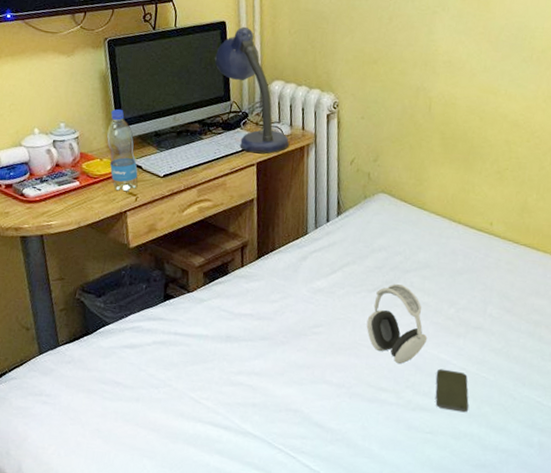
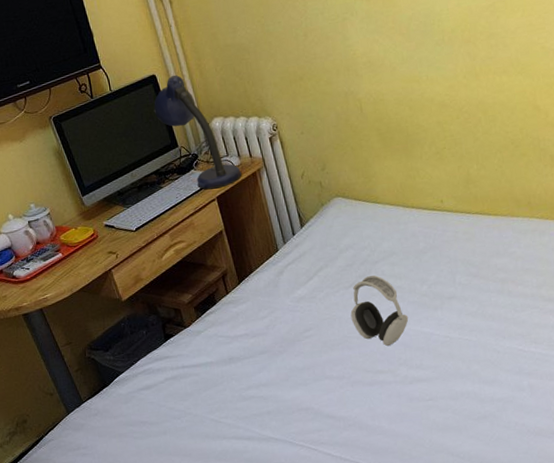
bottle: present [106,109,139,192] -> none [73,178,115,253]
smartphone: present [435,368,469,413] -> none [423,340,459,376]

